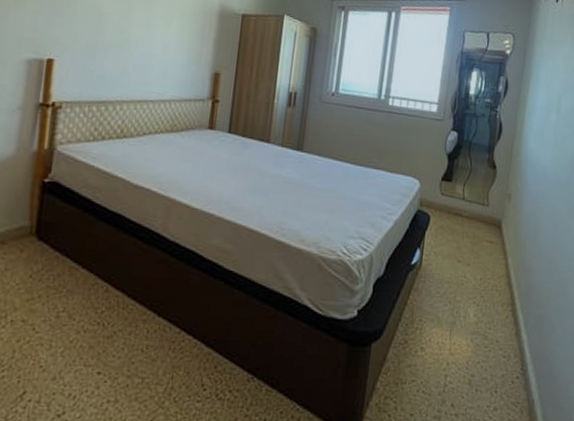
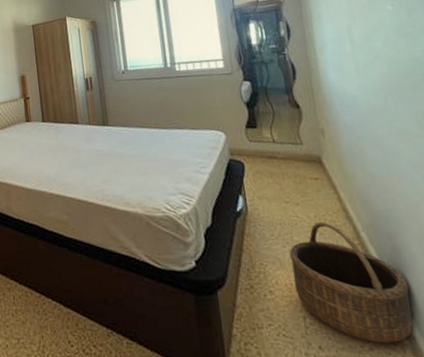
basket: none [444,284,542,404] -> present [289,221,414,343]

